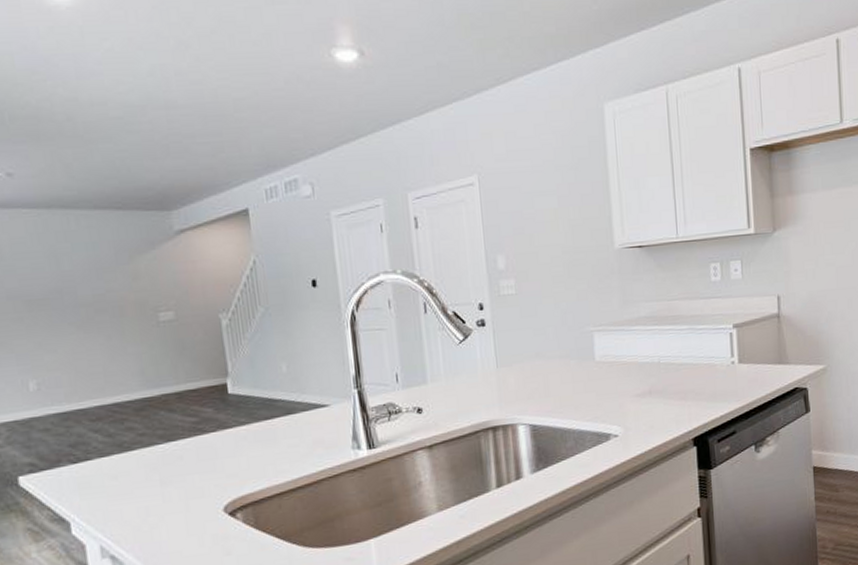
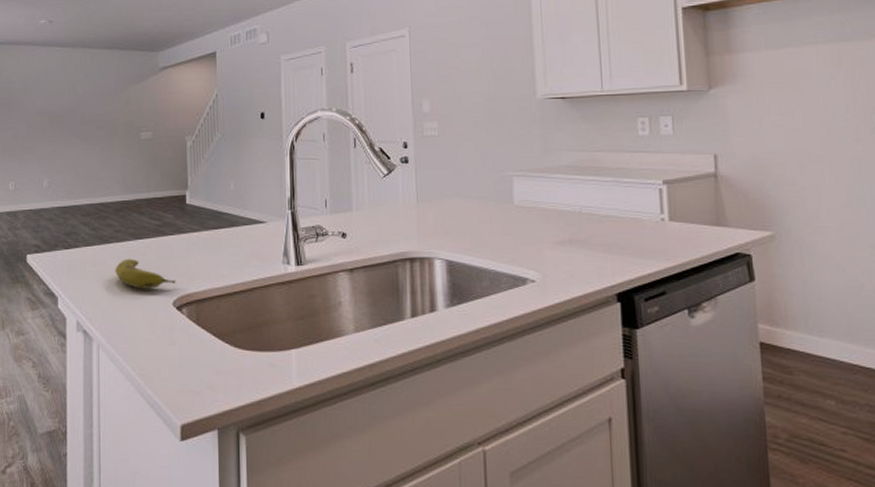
fruit: none [144,464,225,499] -> present [115,258,176,289]

